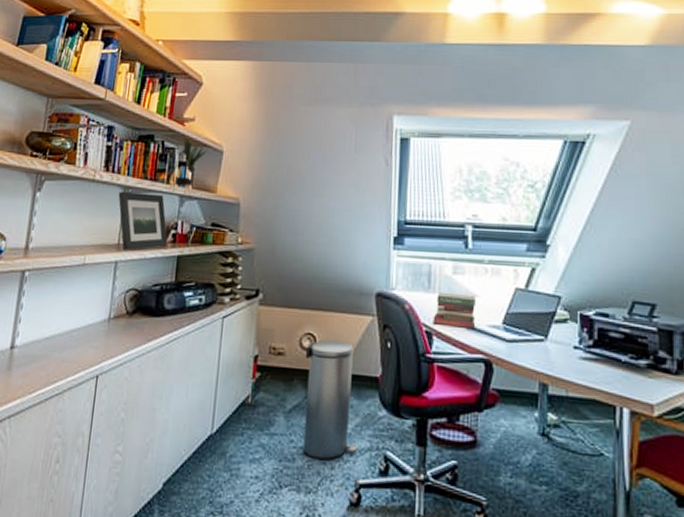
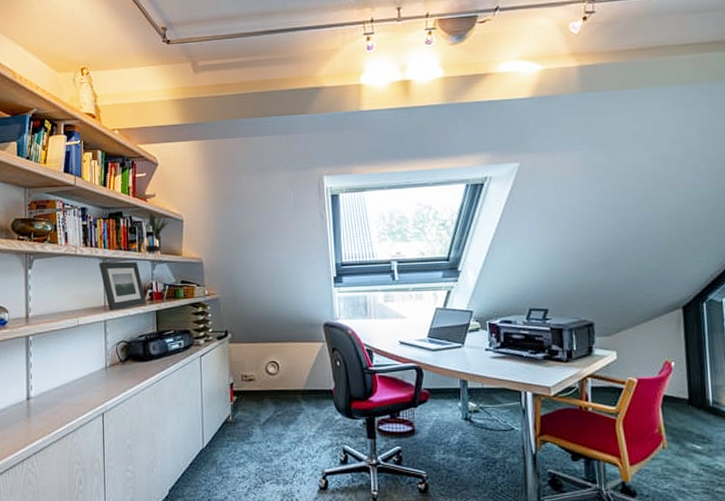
pedal bin: present [303,339,357,461] -> none [271,364,321,459]
books: present [433,291,475,329] -> none [371,317,406,344]

